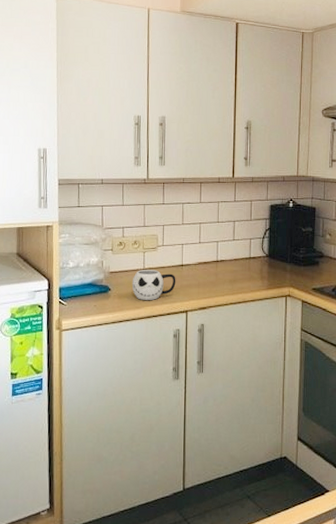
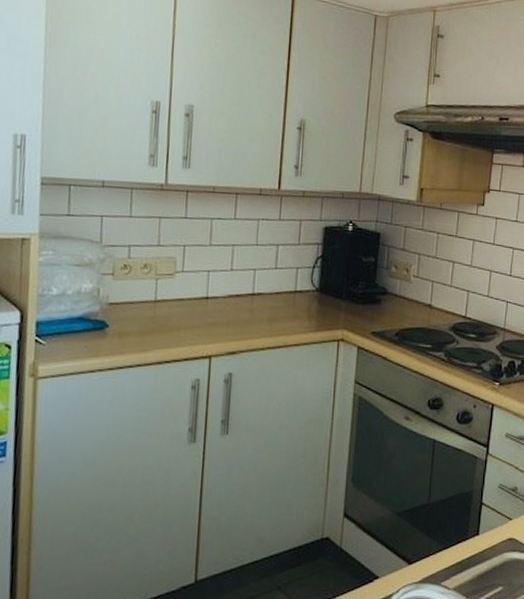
mug: present [131,269,176,300] -> none [138,301,198,341]

